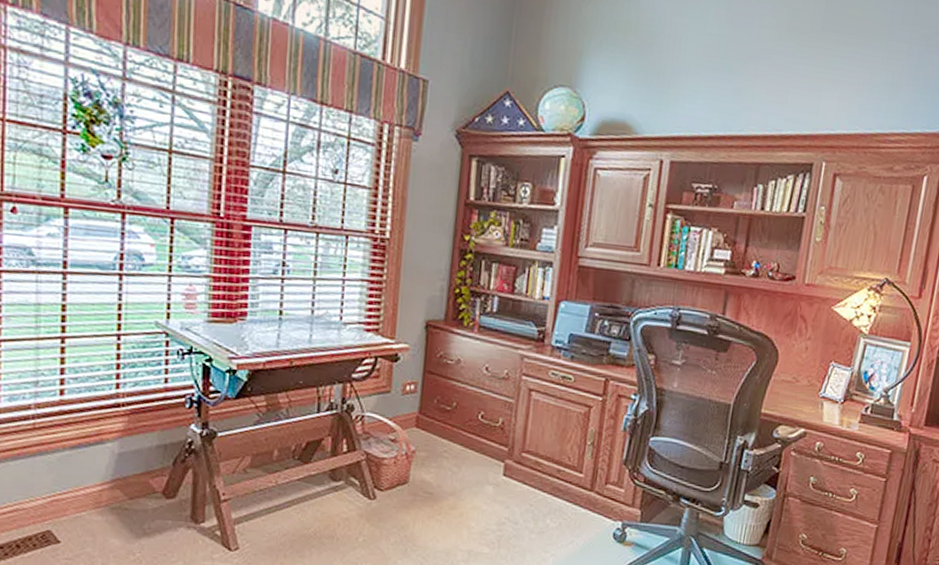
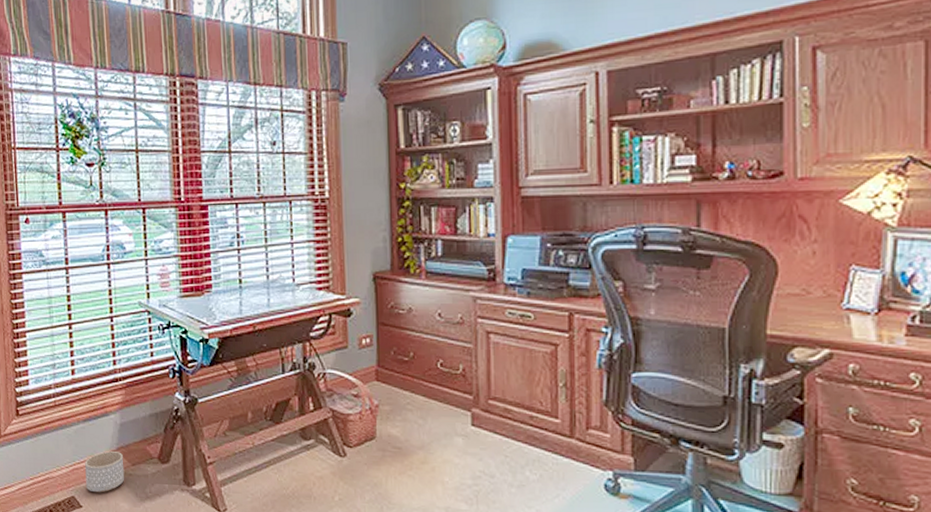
planter: none [68,482,119,528] -> present [85,451,125,493]

